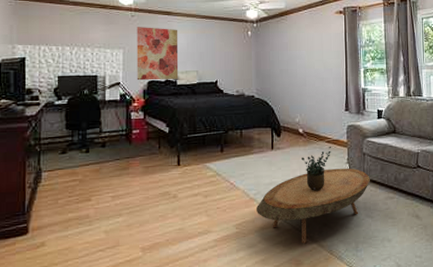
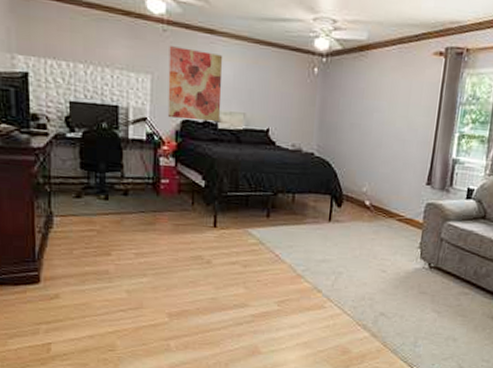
coffee table: present [257,168,370,244] -> none [303,251,444,332]
potted plant: present [301,146,331,191] -> none [363,225,402,276]

